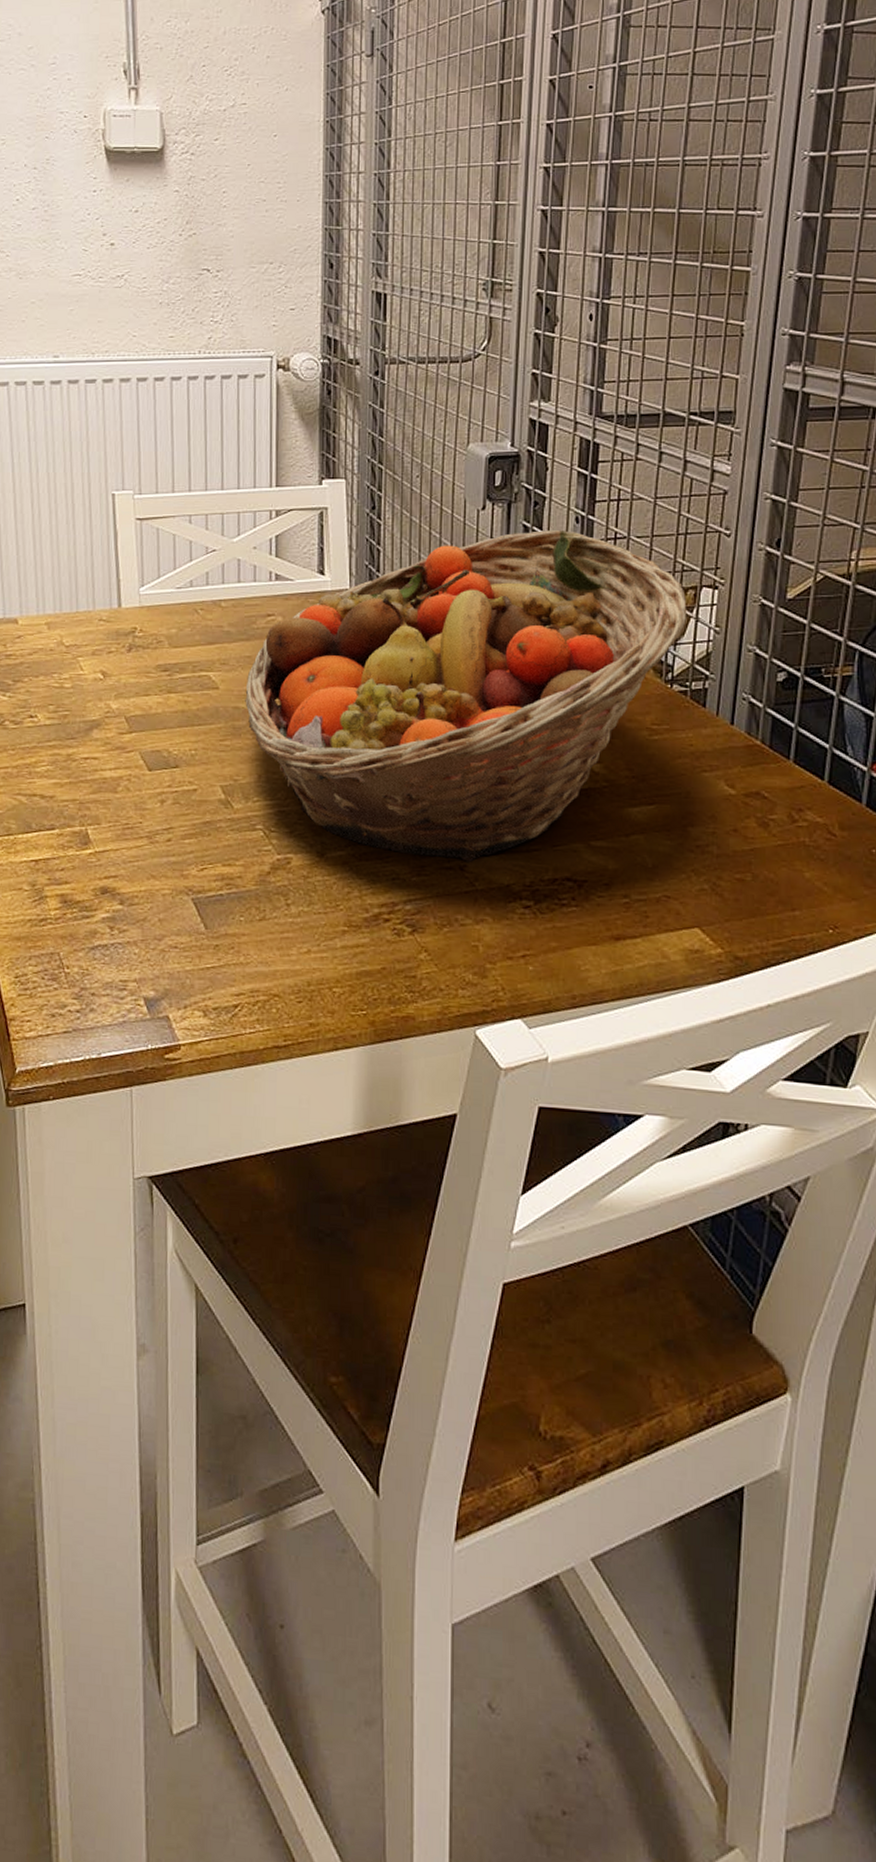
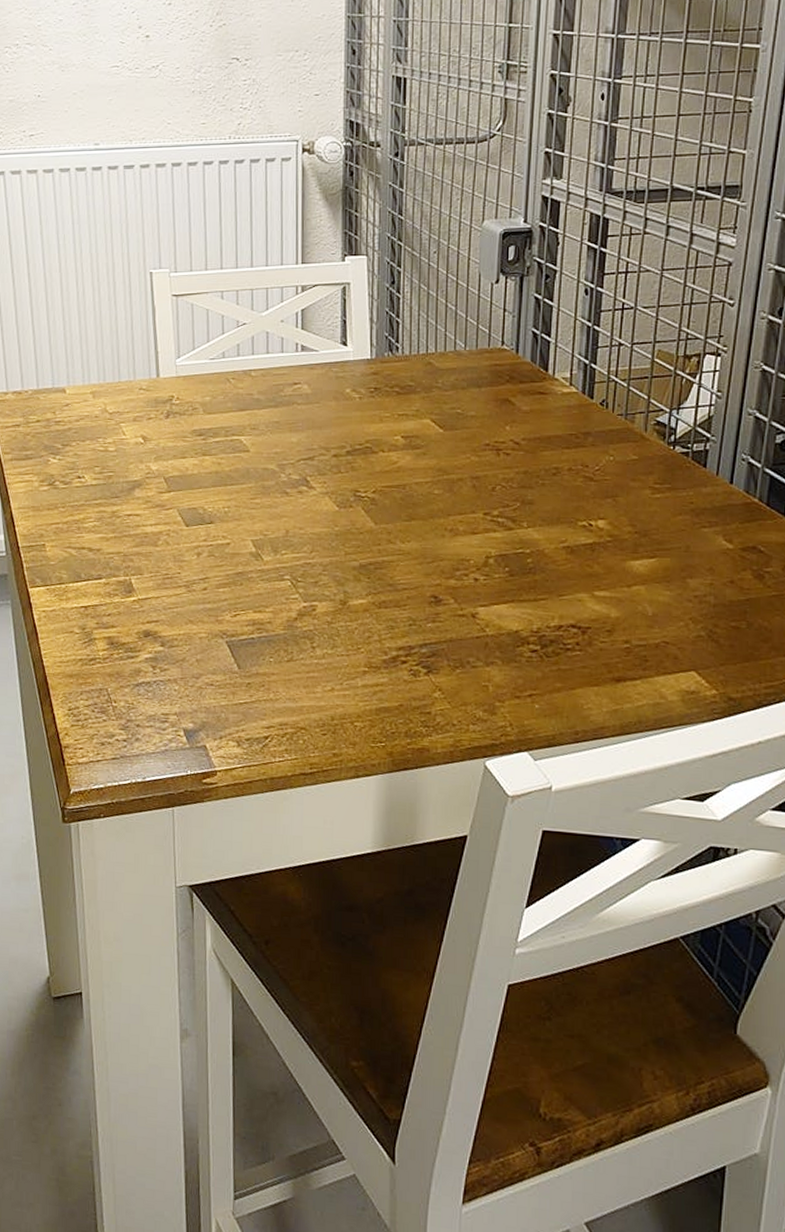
fruit basket: present [245,529,687,862] -> none [273,301,691,610]

